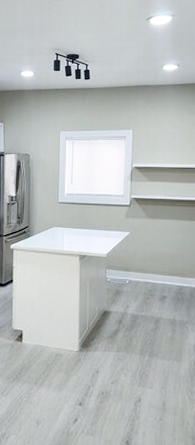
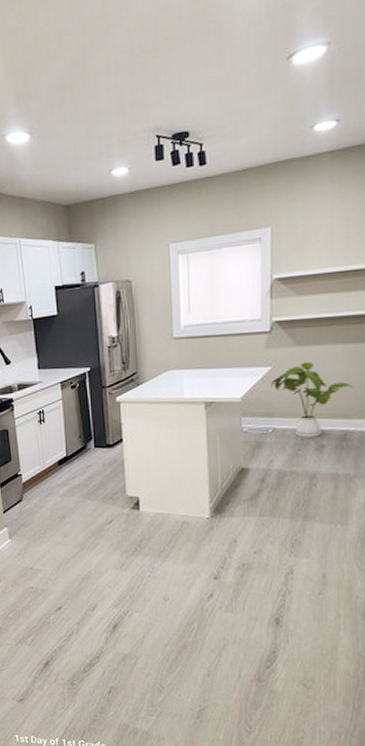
house plant: none [129,231,187,289] -> present [271,361,354,438]

